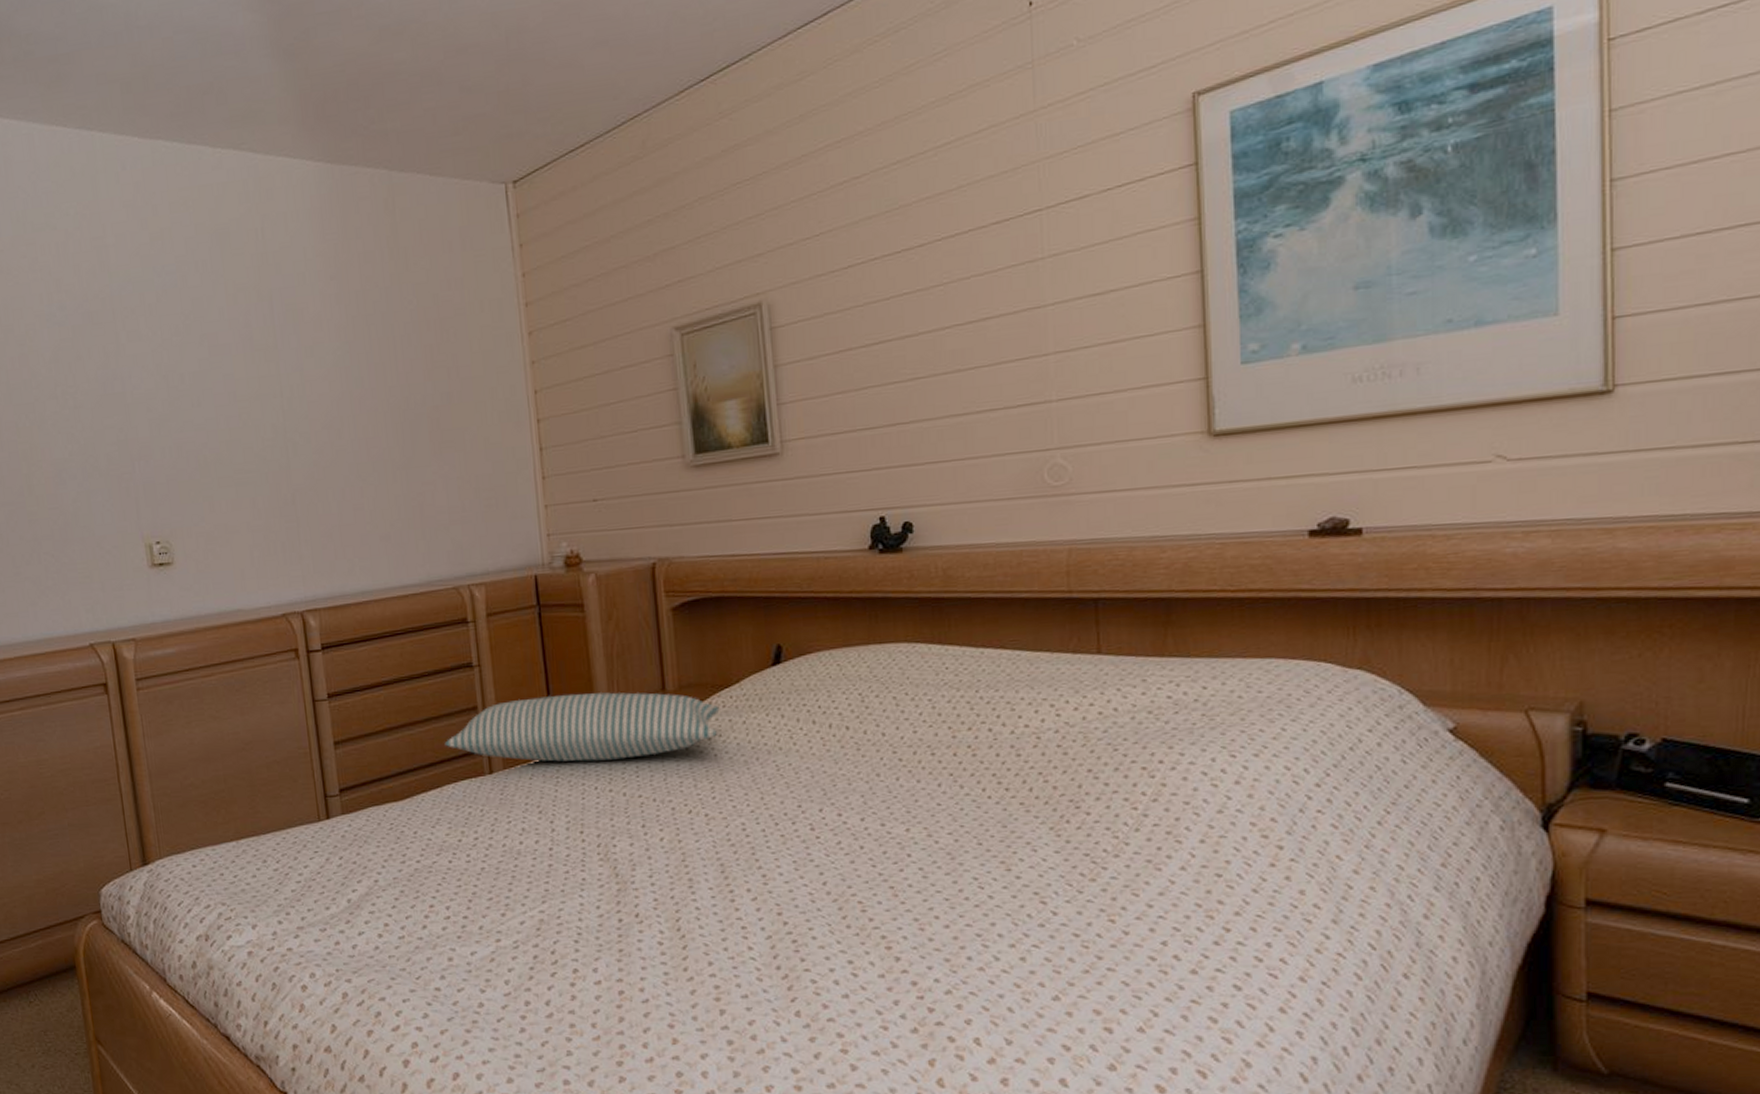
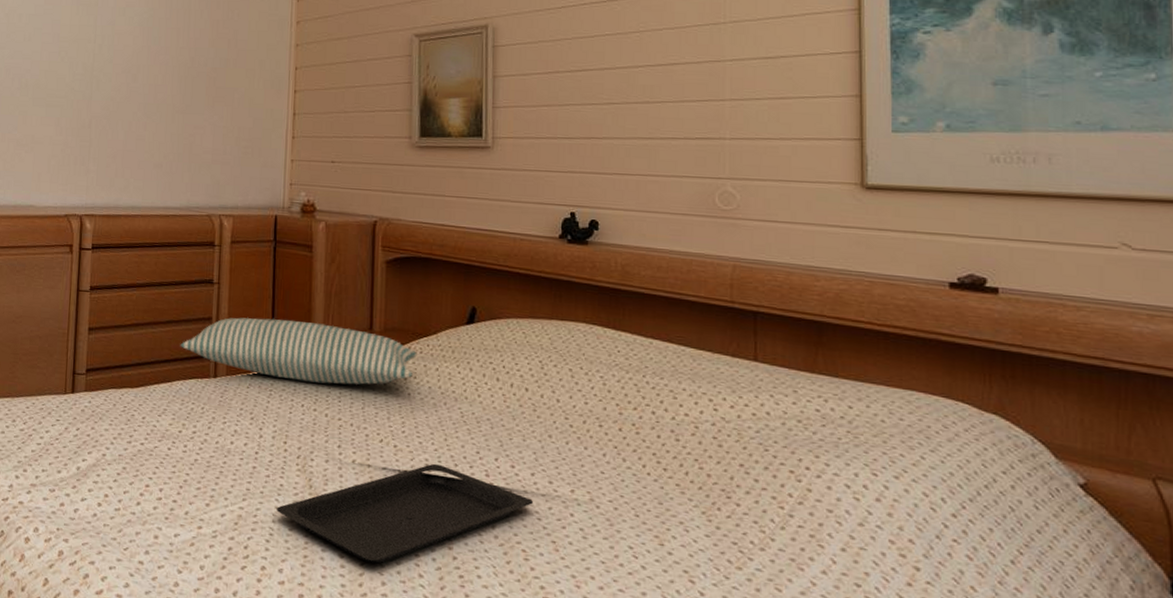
serving tray: none [582,826,867,945] -> present [277,463,534,564]

